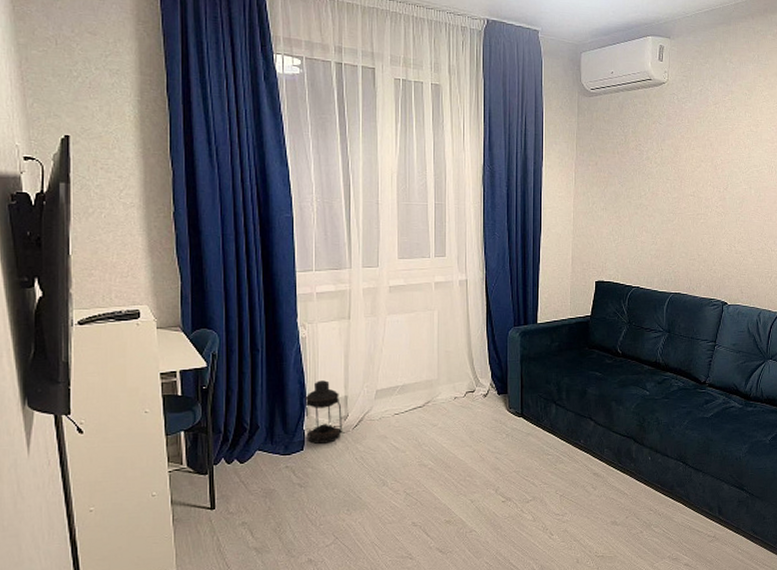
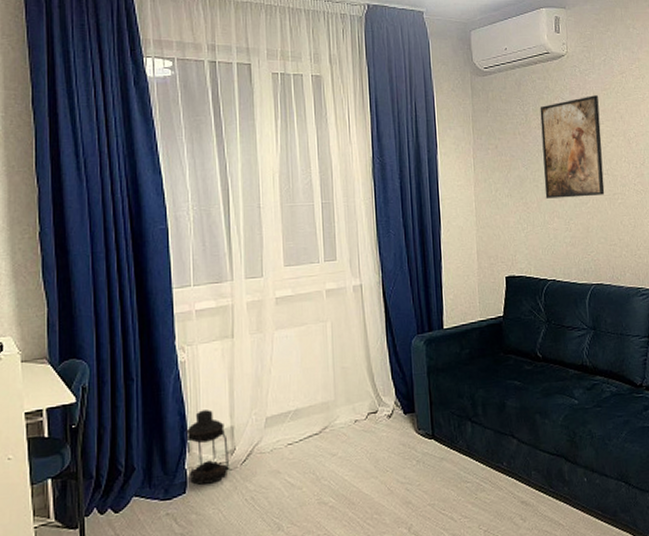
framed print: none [636,122,692,215] -> present [539,95,605,199]

